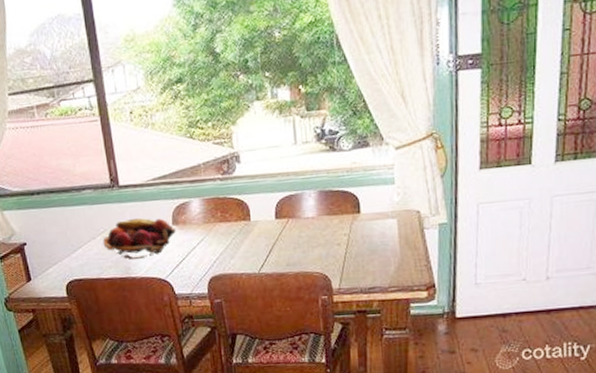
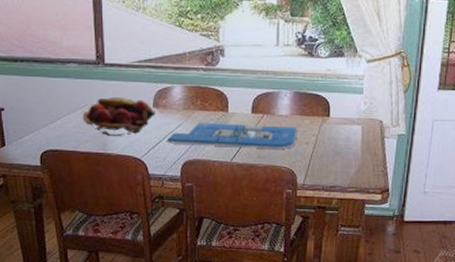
board game: none [189,228,327,261] -> present [166,122,298,149]

